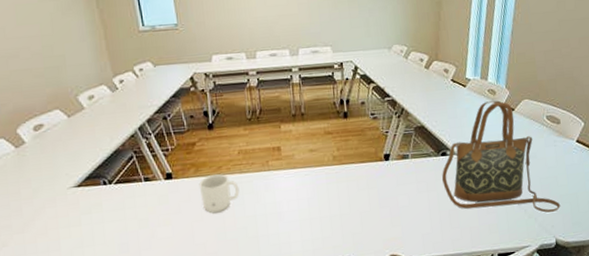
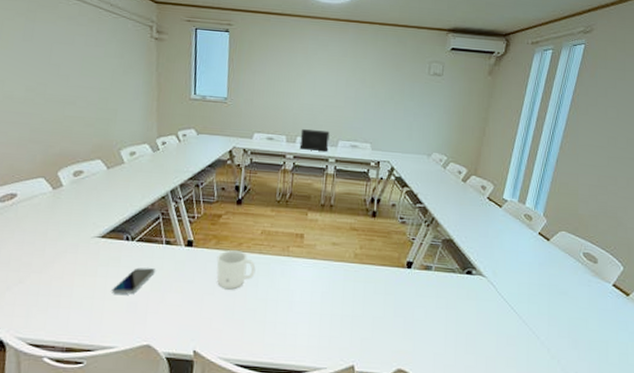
smartphone: none [100,207,140,239] -> present [111,267,155,294]
laptop: none [259,41,290,64] -> present [299,129,330,151]
handbag: present [442,100,561,213] -> none [464,226,588,358]

